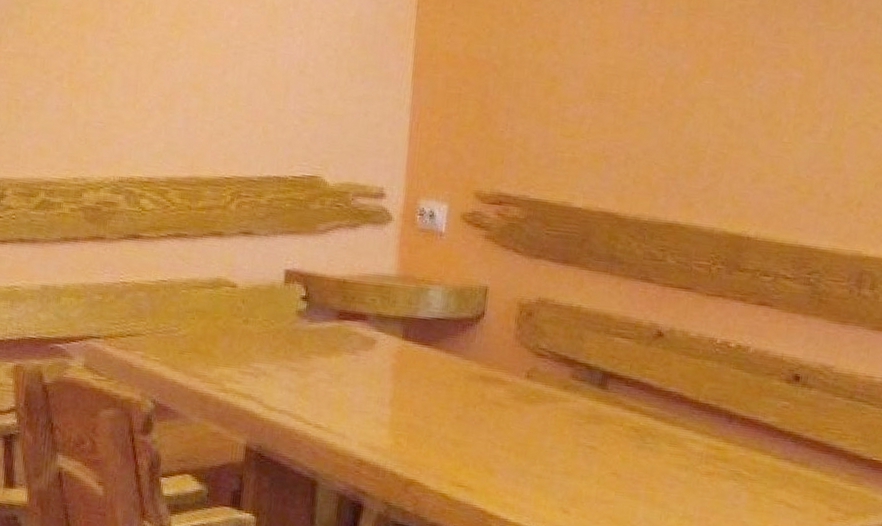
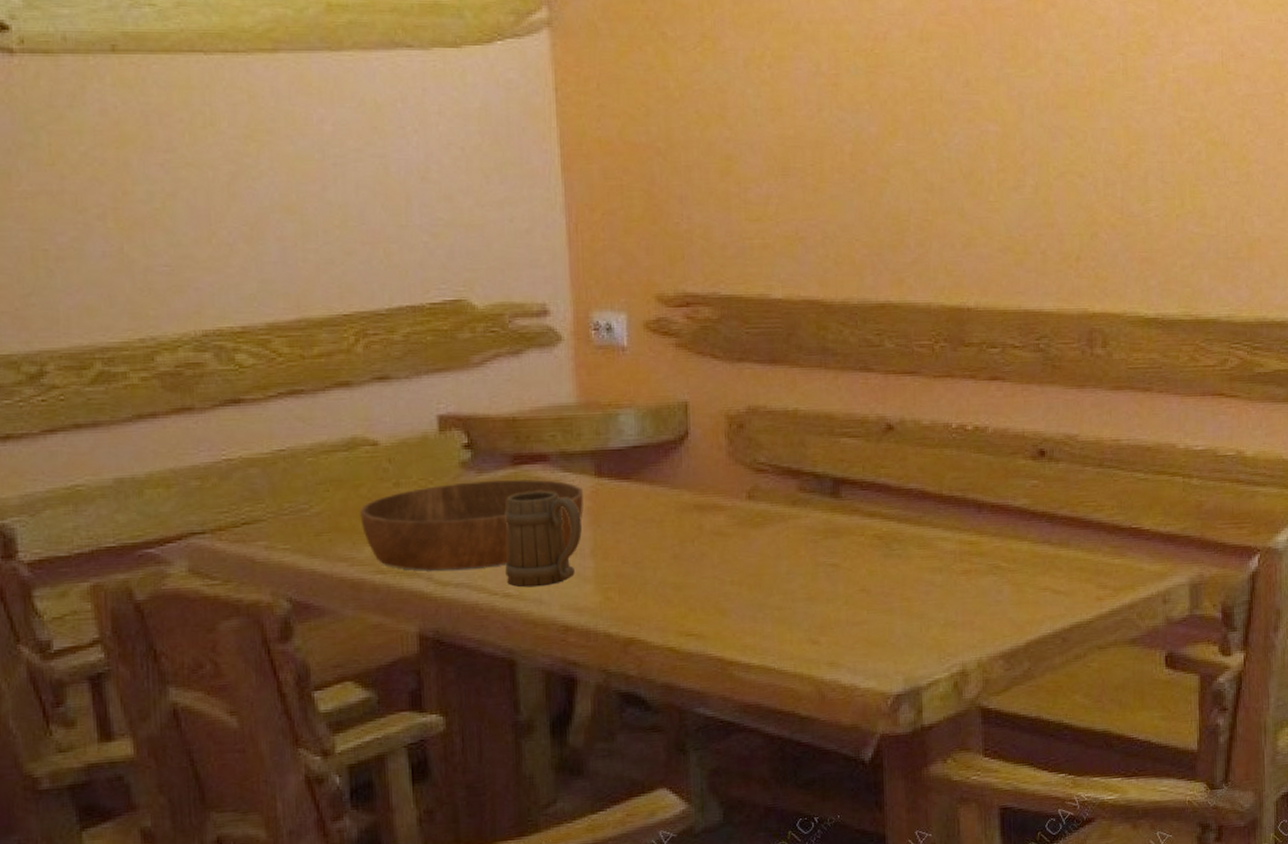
wooden bowl: none [214,327,391,401] -> present [360,479,584,570]
beer mug: none [319,343,386,424] -> present [505,491,582,588]

